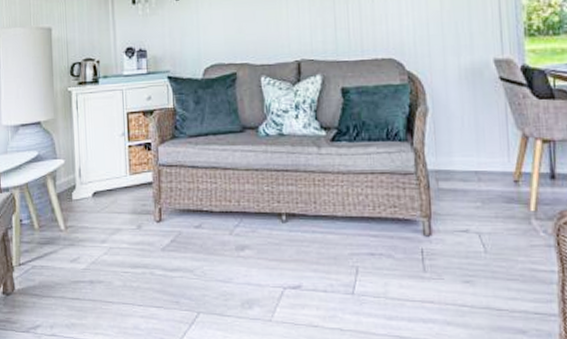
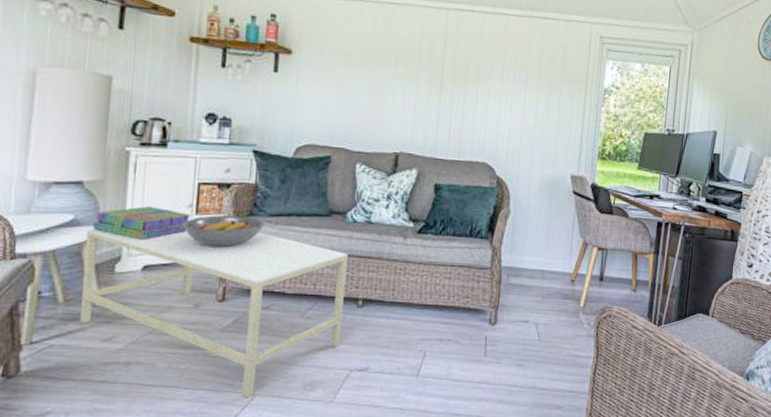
coffee table: none [47,143,270,316] -> present [79,215,348,398]
stack of books: none [52,137,125,170] -> present [93,205,191,241]
fruit bowl: none [119,139,187,170] -> present [182,215,265,247]

